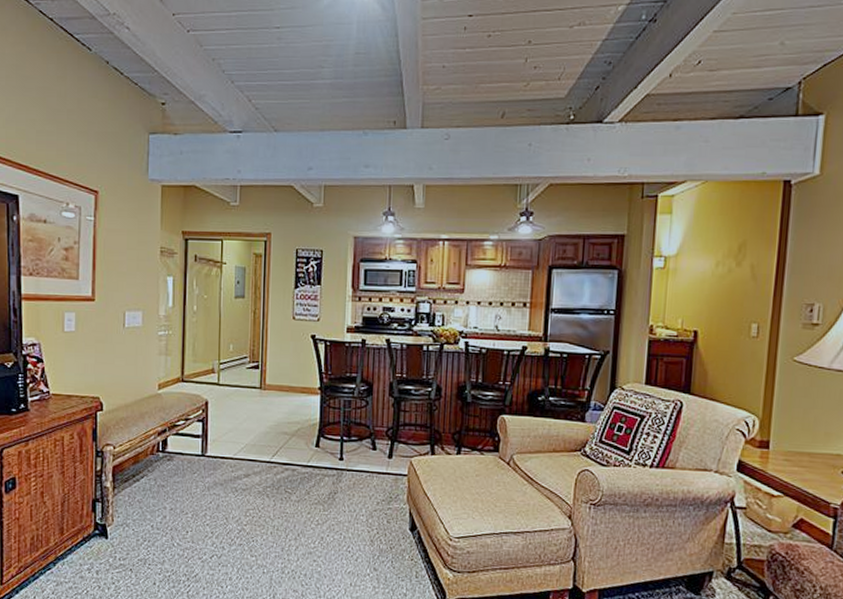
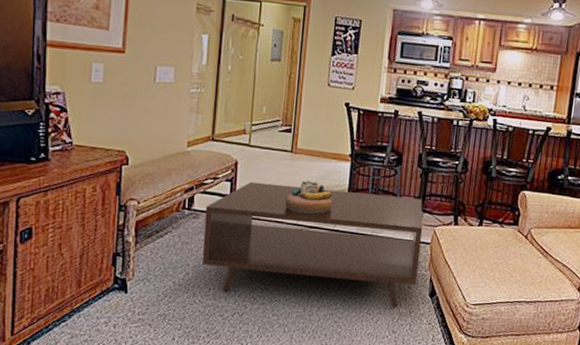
coffee table: none [178,421,399,544] -> present [201,181,423,307]
decorative bowl: none [256,416,305,451] -> present [284,180,333,215]

